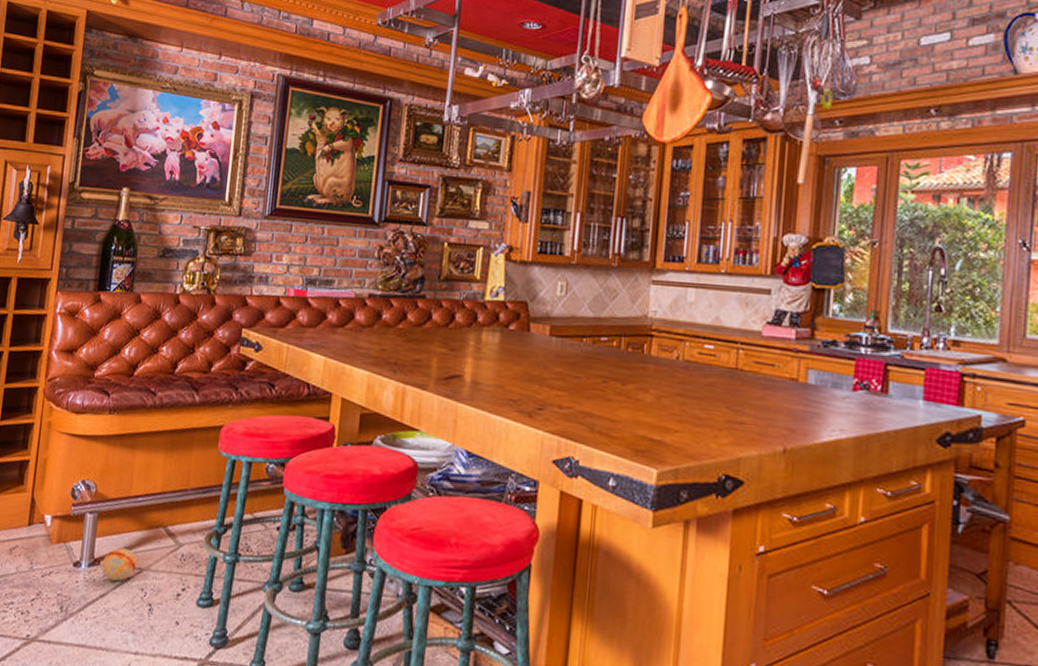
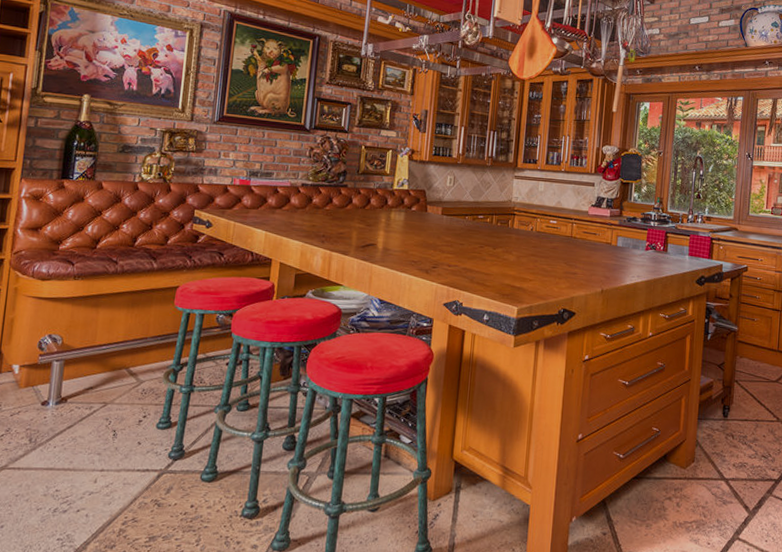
ball: present [101,547,137,582] -> none [68,387,102,415]

